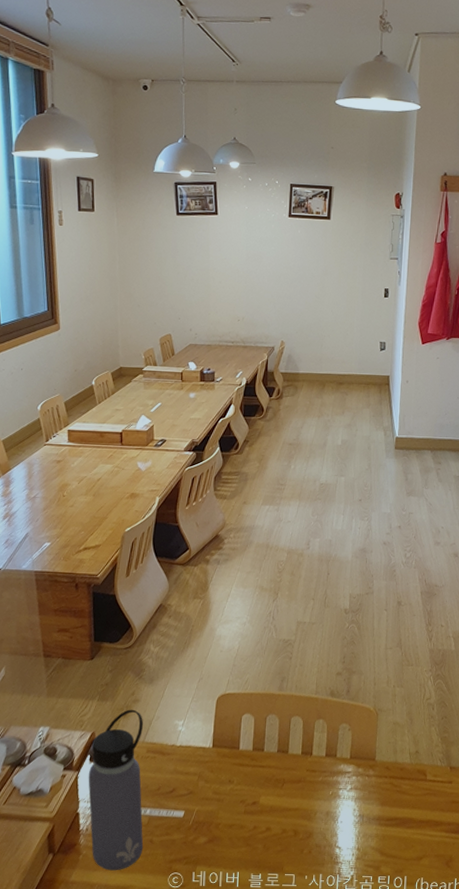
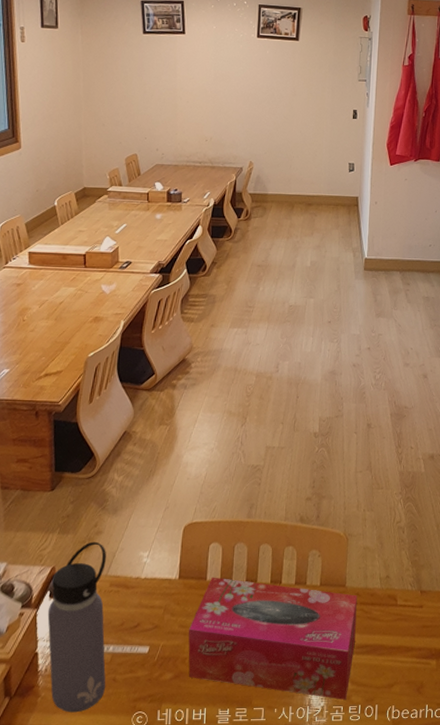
tissue box: none [221,746,387,870] -> present [188,577,358,700]

